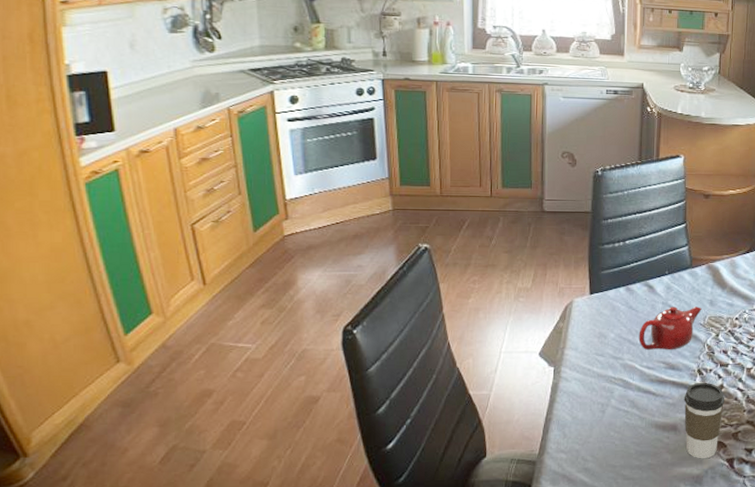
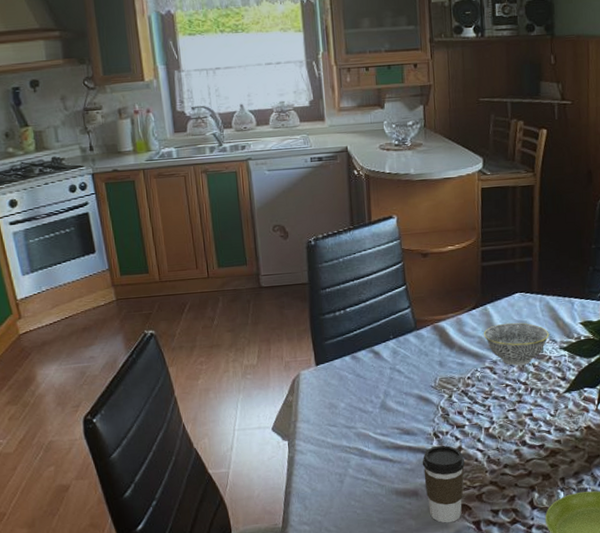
teapot: present [638,307,702,350] -> none [369,369,432,417]

